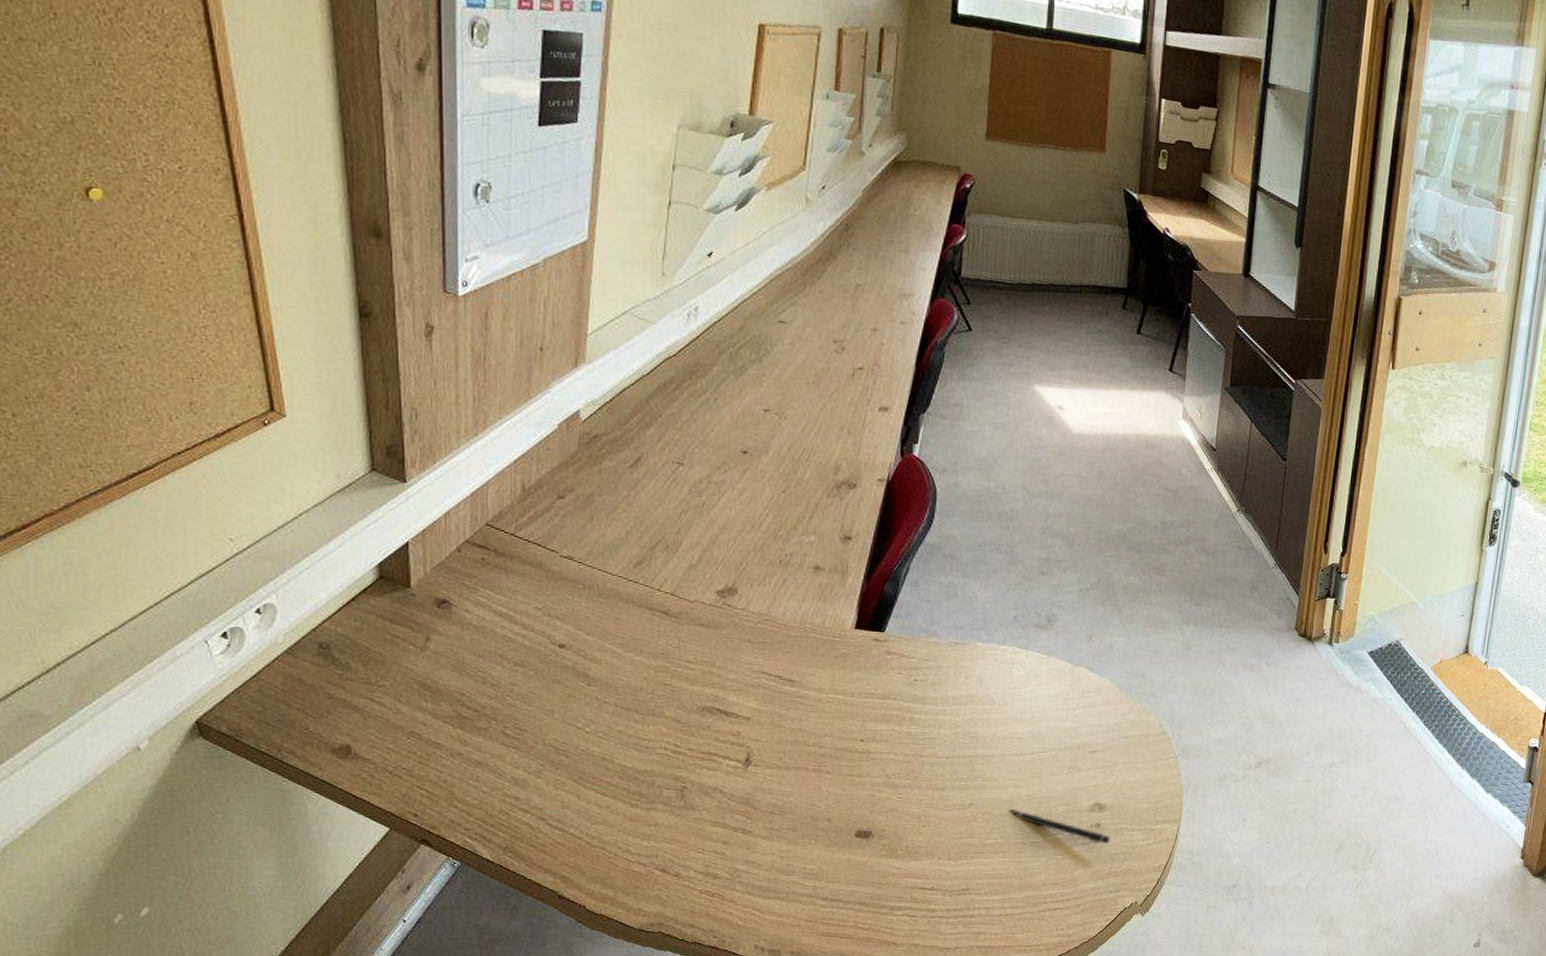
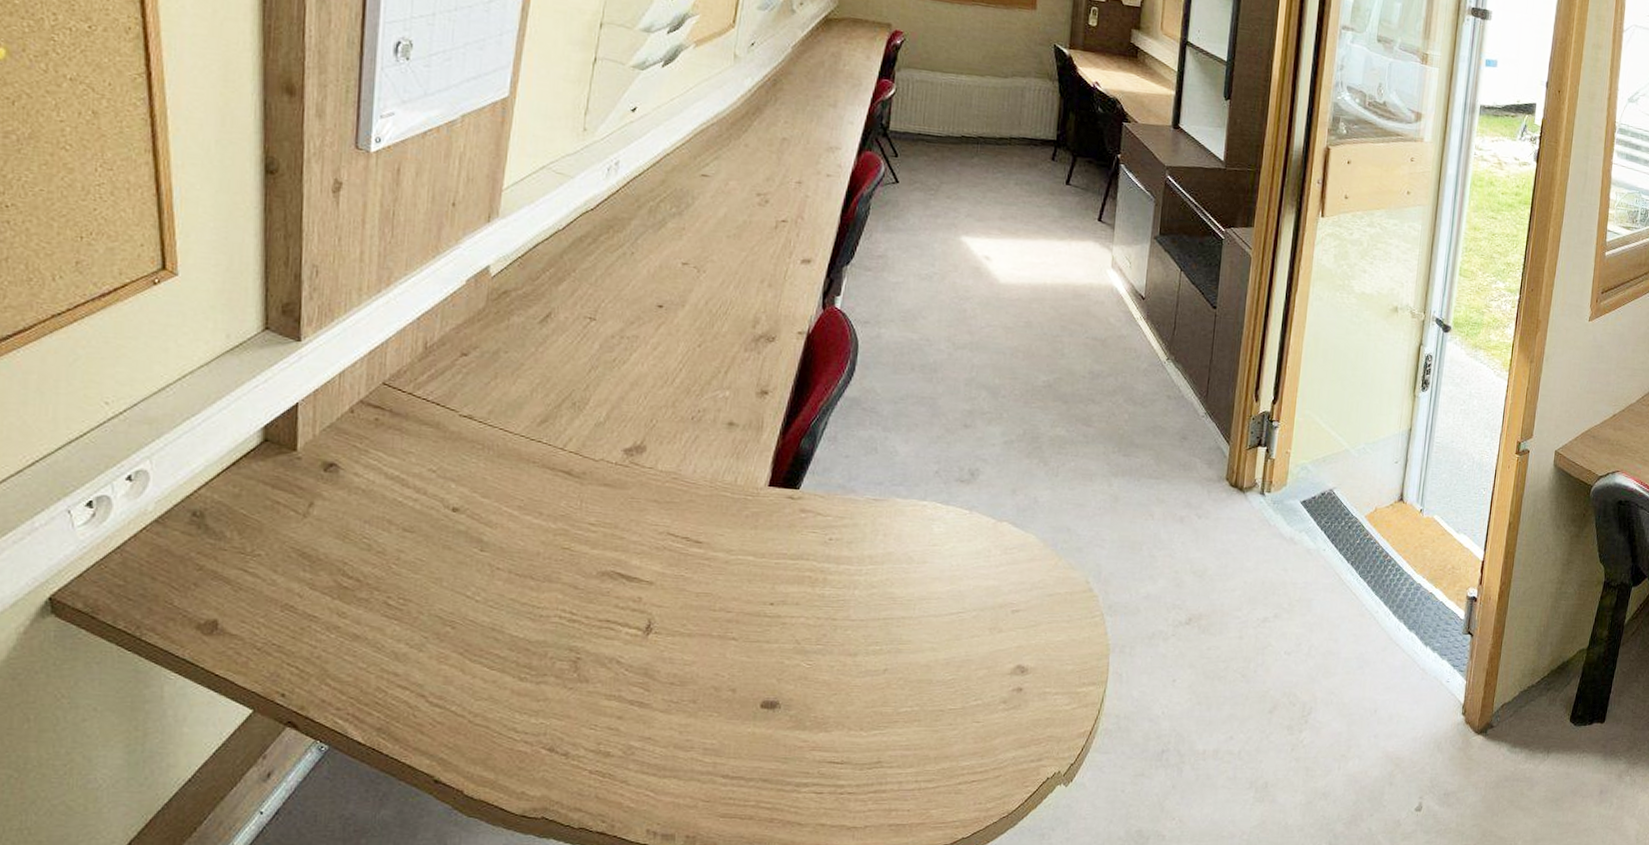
pen: present [1009,808,1112,844] -> none [925,673,1034,709]

